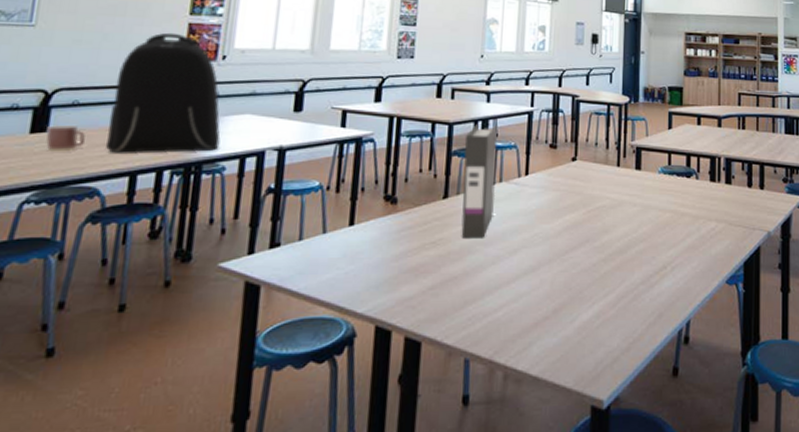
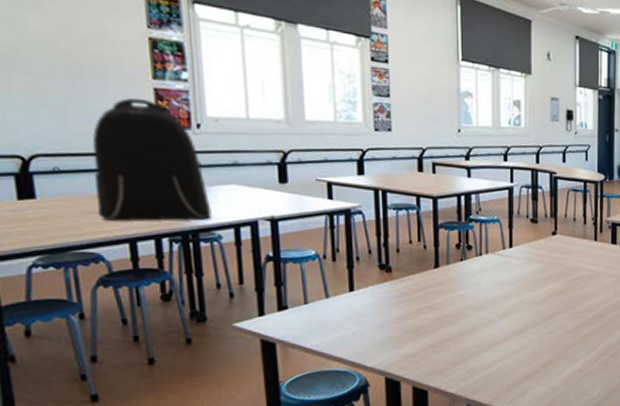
mug: present [46,124,85,152] -> none [34,191,76,219]
binder: present [461,123,498,238] -> none [449,198,483,304]

